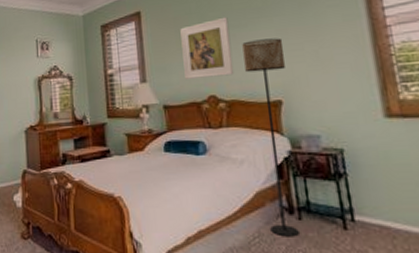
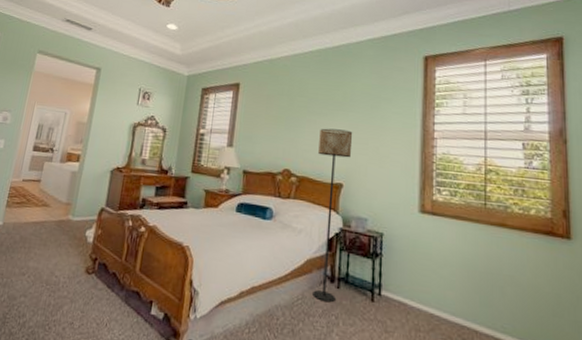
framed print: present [180,17,235,79] -> none [267,103,313,155]

